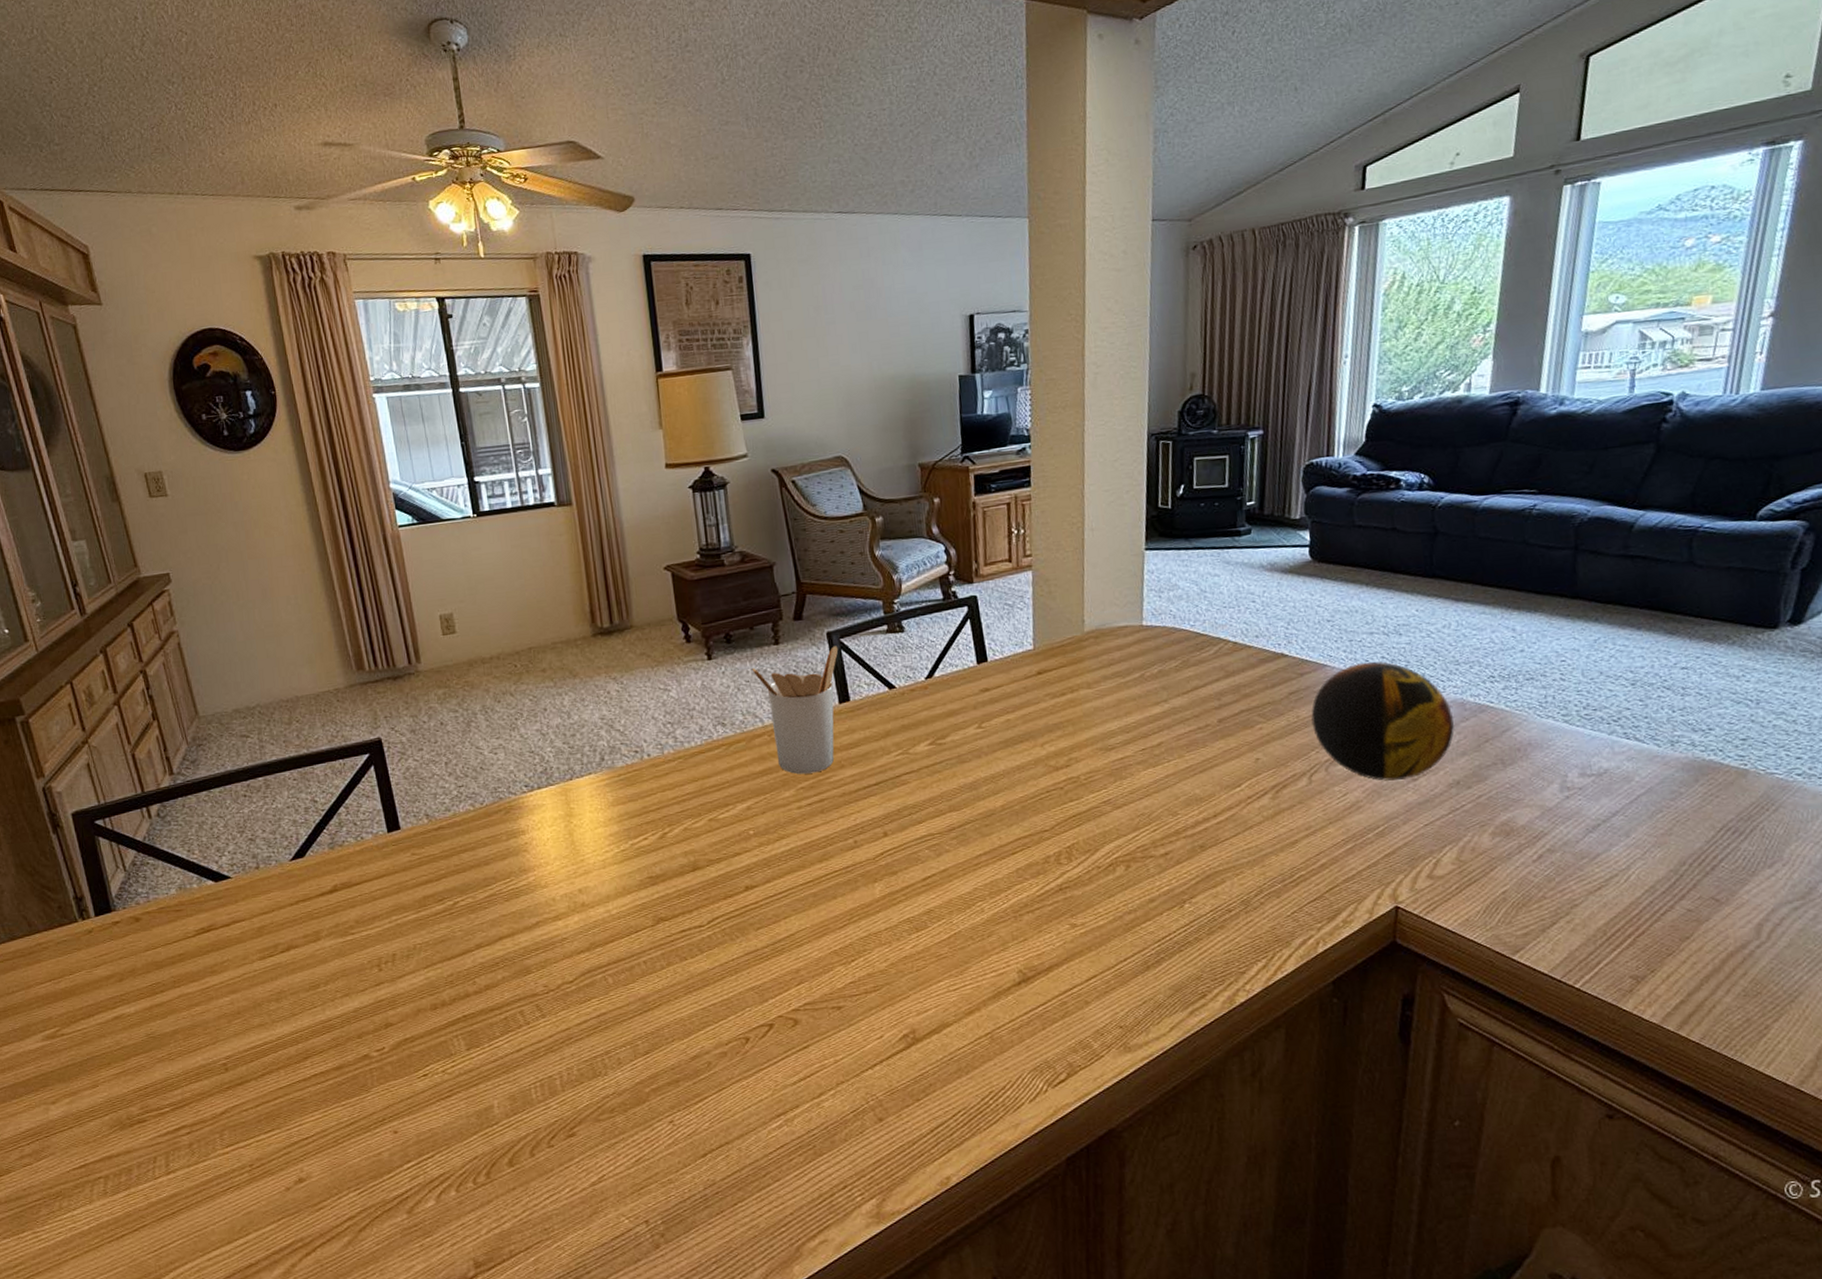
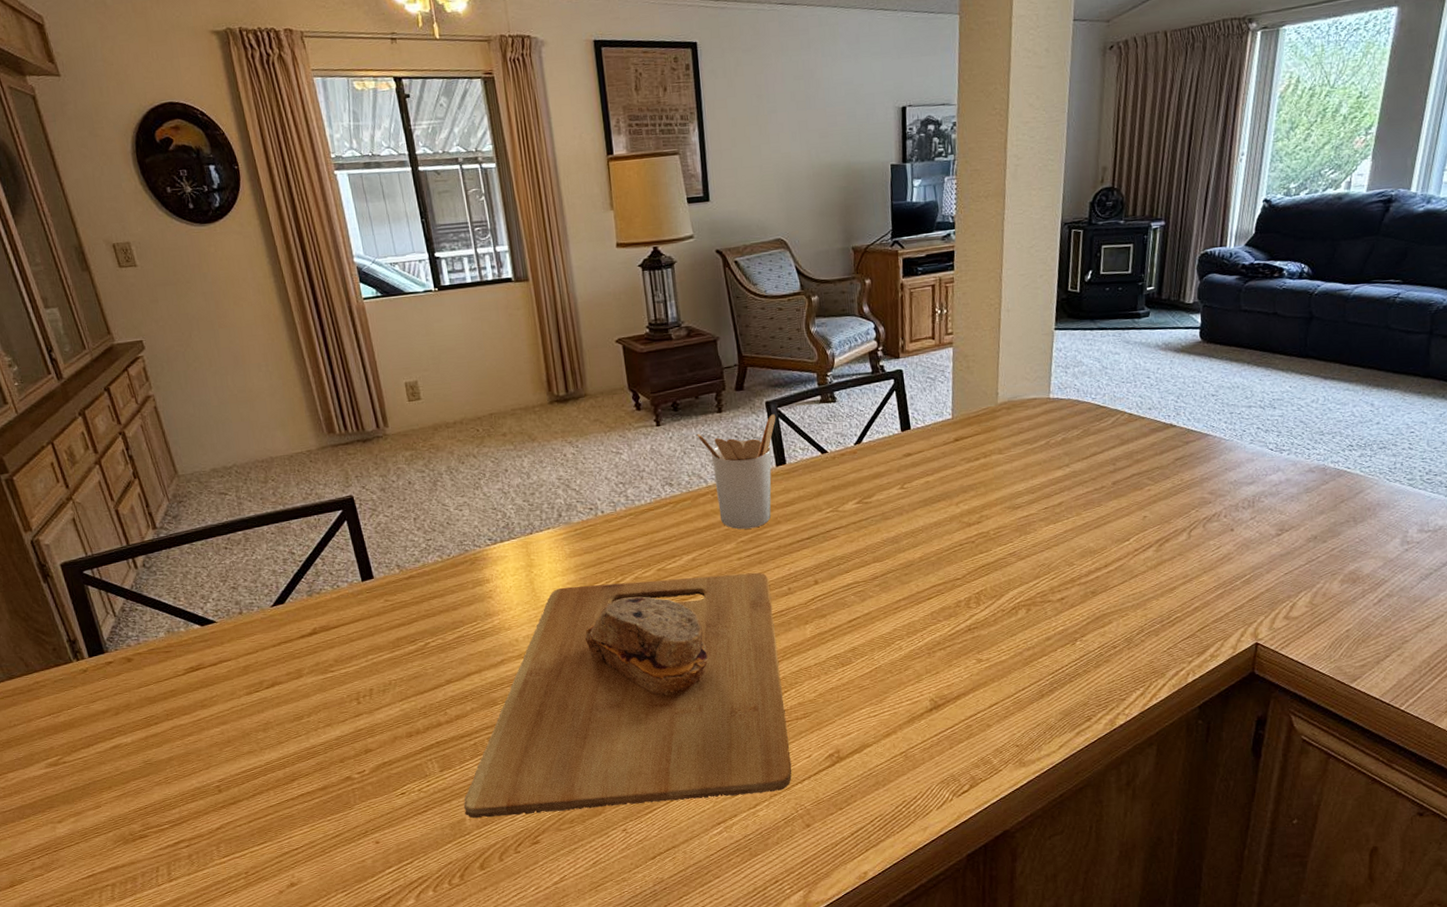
cutting board: none [492,822,862,1106] -> present [464,572,792,819]
decorative orb: present [1311,661,1455,781] -> none [1193,431,1316,536]

